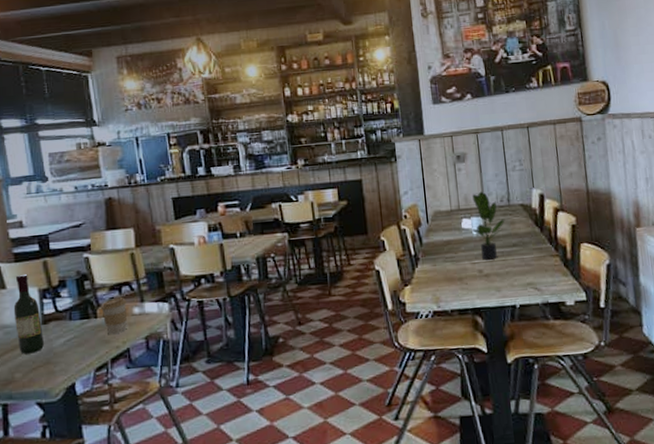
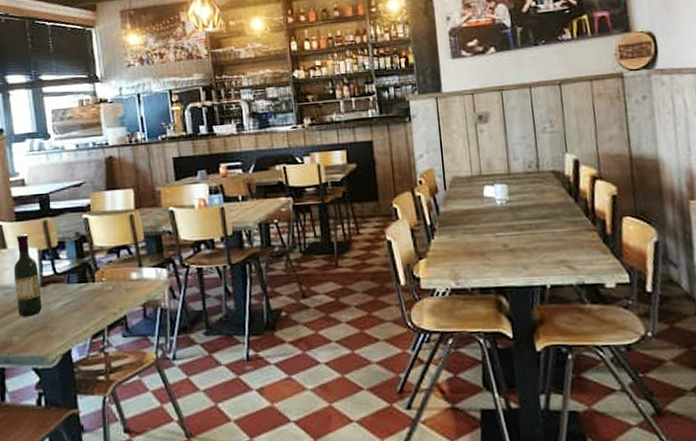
coffee cup: present [101,298,128,334] -> none [99,262,125,300]
potted plant: present [472,191,505,260] -> none [495,155,534,233]

